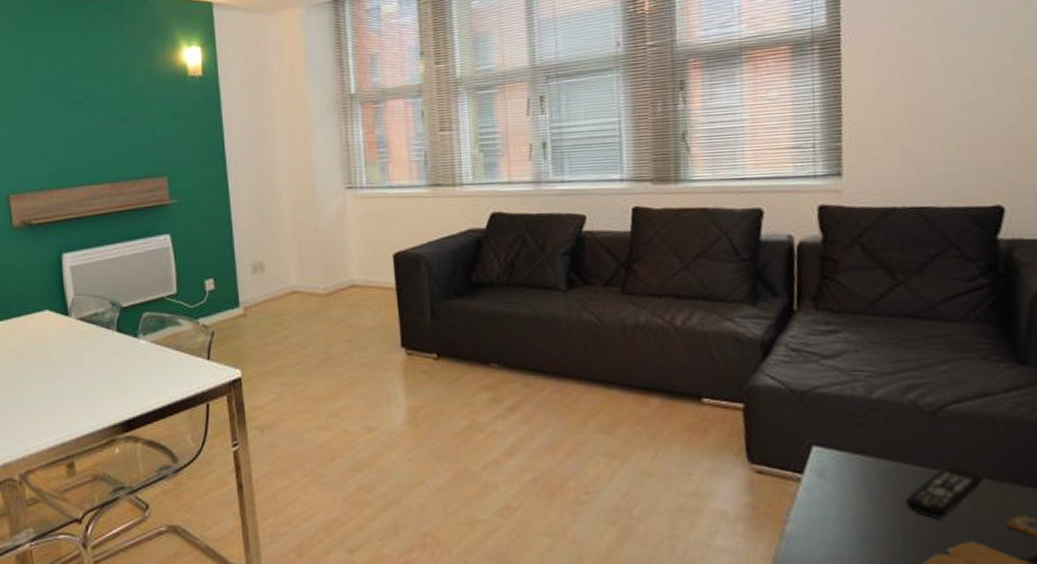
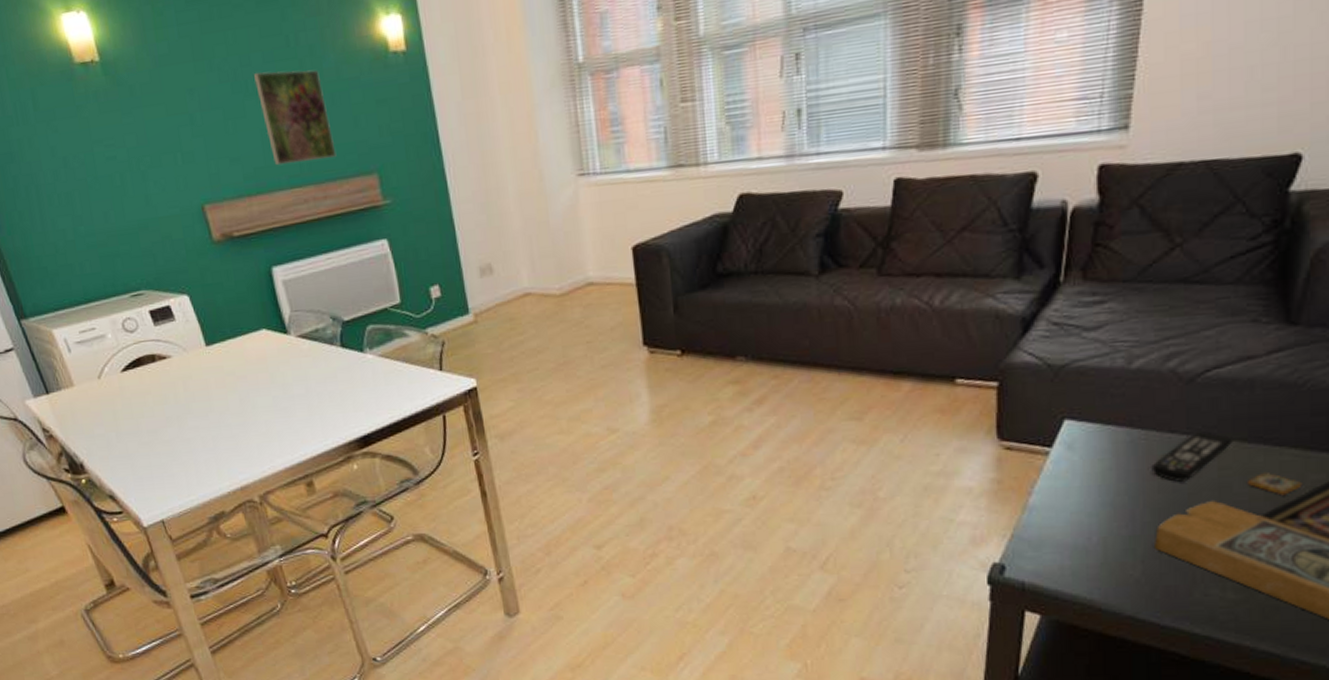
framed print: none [68,86,133,164] -> present [253,70,337,165]

